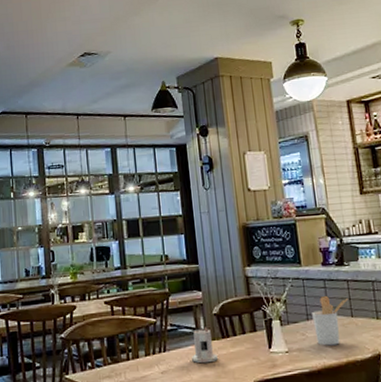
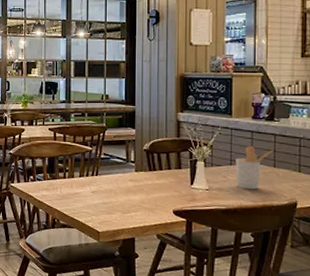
candle: present [192,326,218,364] -> none [120,159,143,190]

